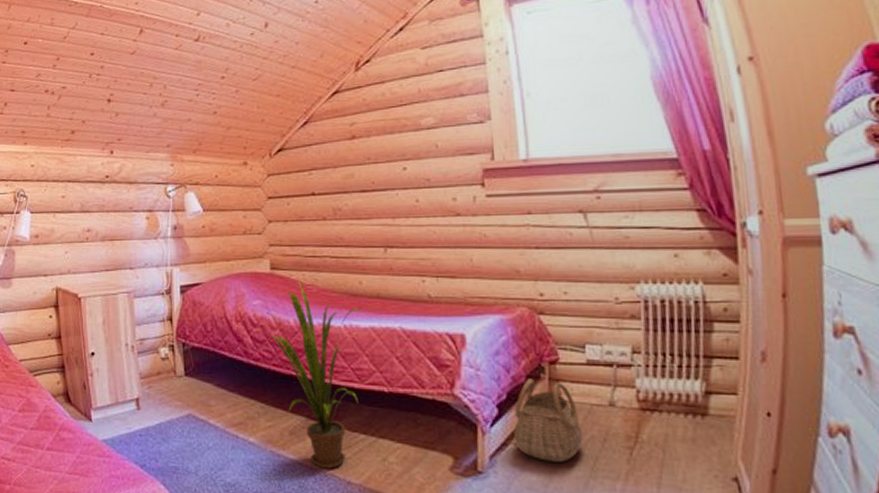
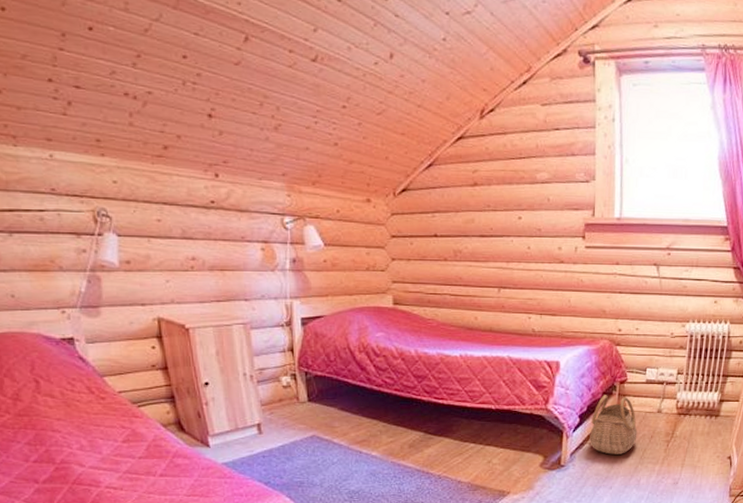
house plant: present [266,280,363,469] -> none [389,315,478,472]

